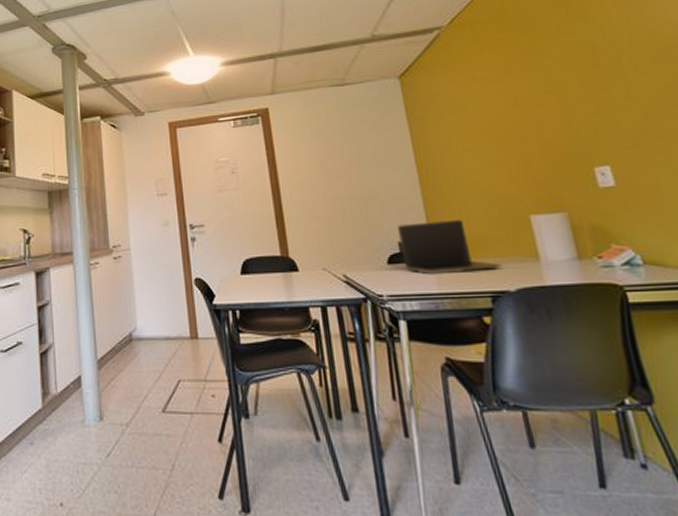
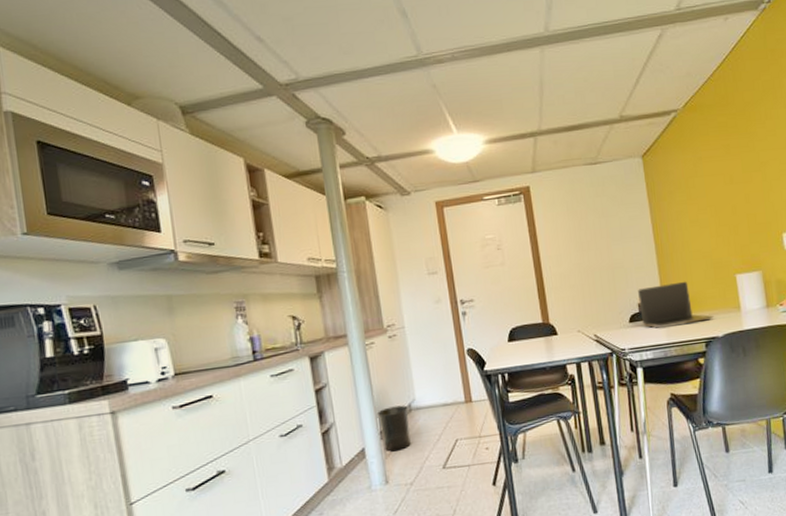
waste bin: none [96,333,129,384] -> present [376,405,411,452]

